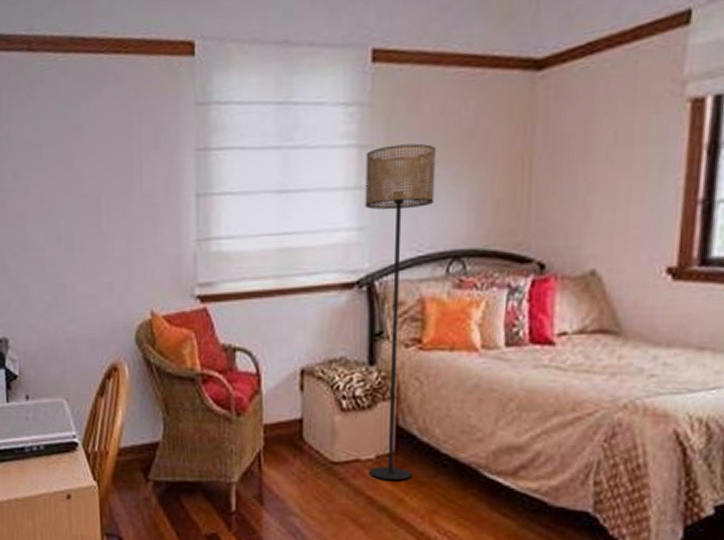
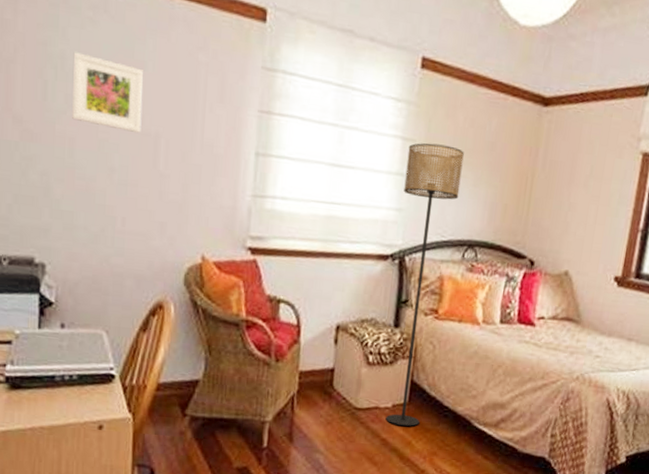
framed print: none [17,129,83,197] -> present [72,52,143,133]

